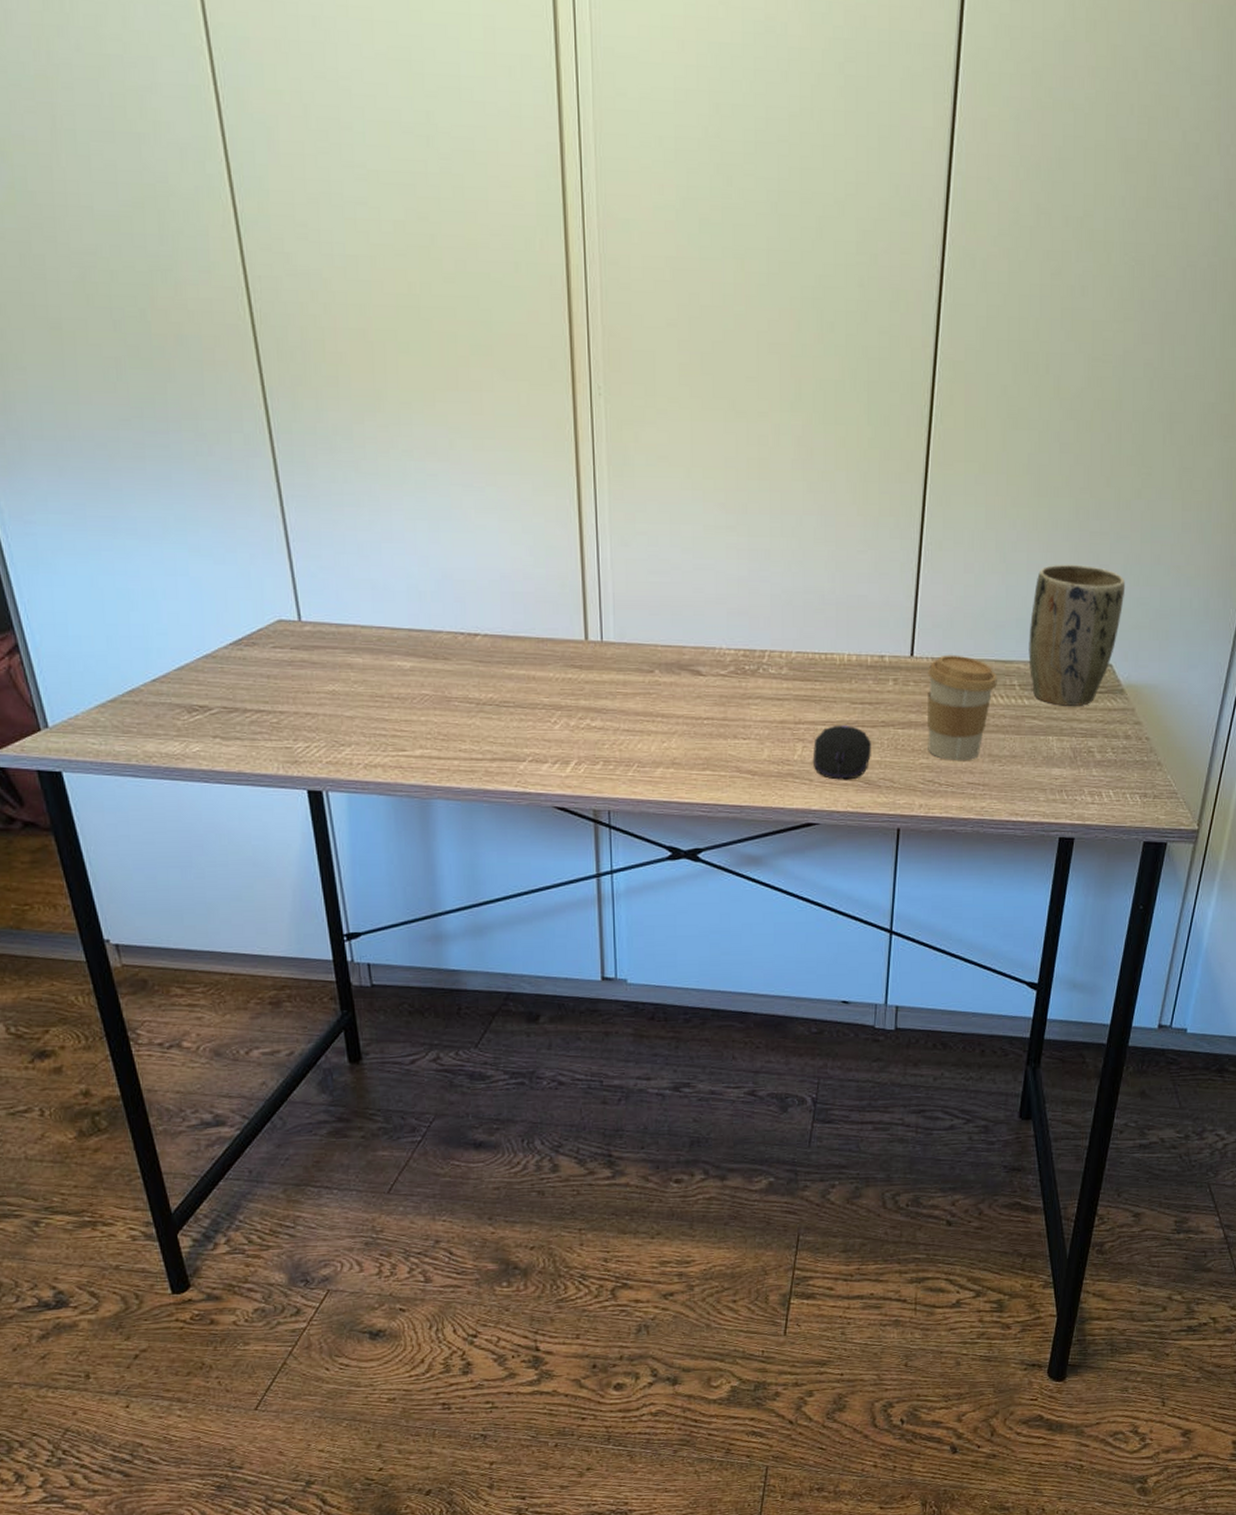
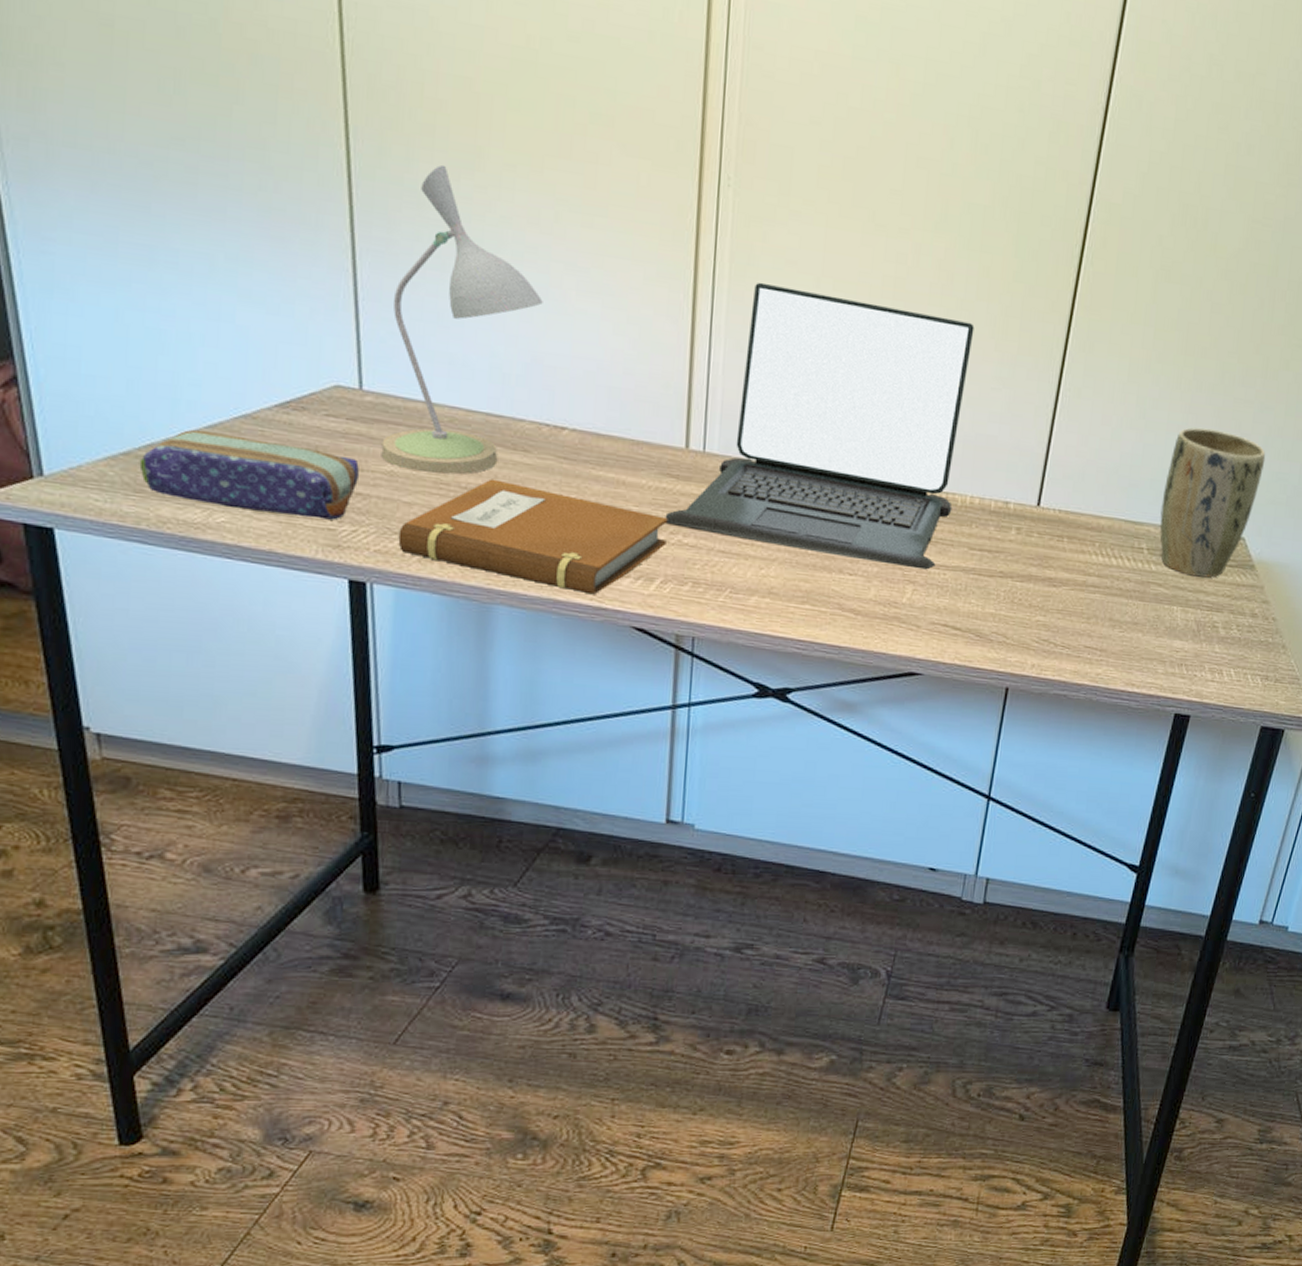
pencil case: none [124,673,306,739] -> present [139,429,359,520]
desk lamp: none [318,411,447,689] -> present [381,164,543,475]
notebook: none [345,687,577,782] -> present [398,478,668,595]
laptop: none [573,479,837,727] -> present [664,282,975,570]
computer mouse: present [814,726,871,780] -> none [923,570,987,630]
coffee cup: present [928,655,997,761] -> none [1046,508,1126,623]

